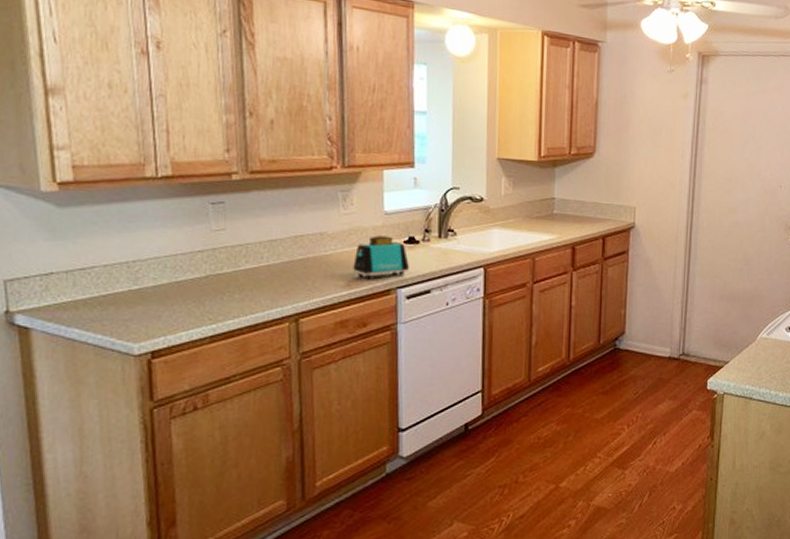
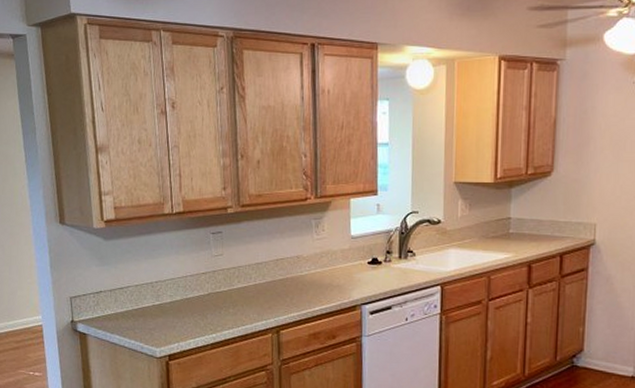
toaster: present [353,235,410,280] -> none [324,257,374,297]

